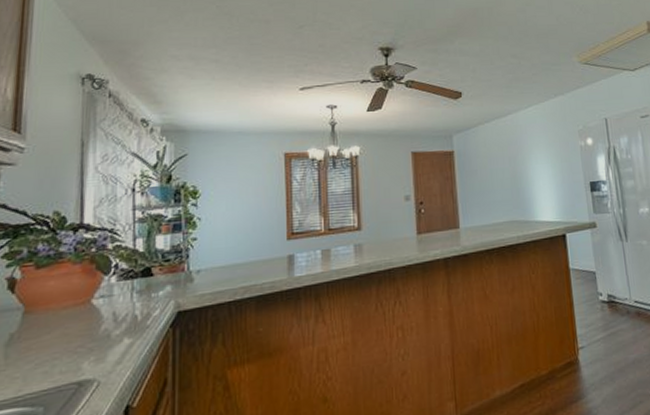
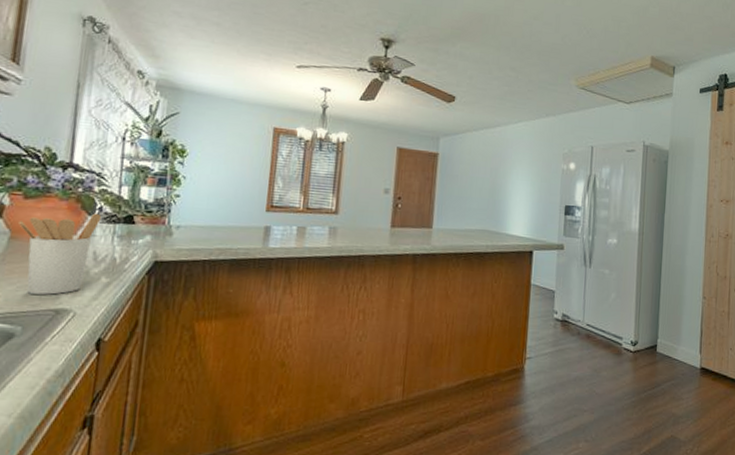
utensil holder: none [32,271,118,369] -> present [19,213,102,295]

